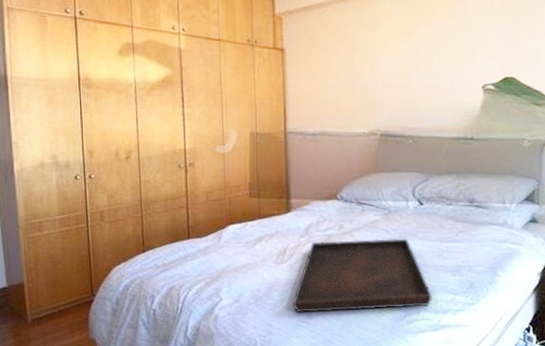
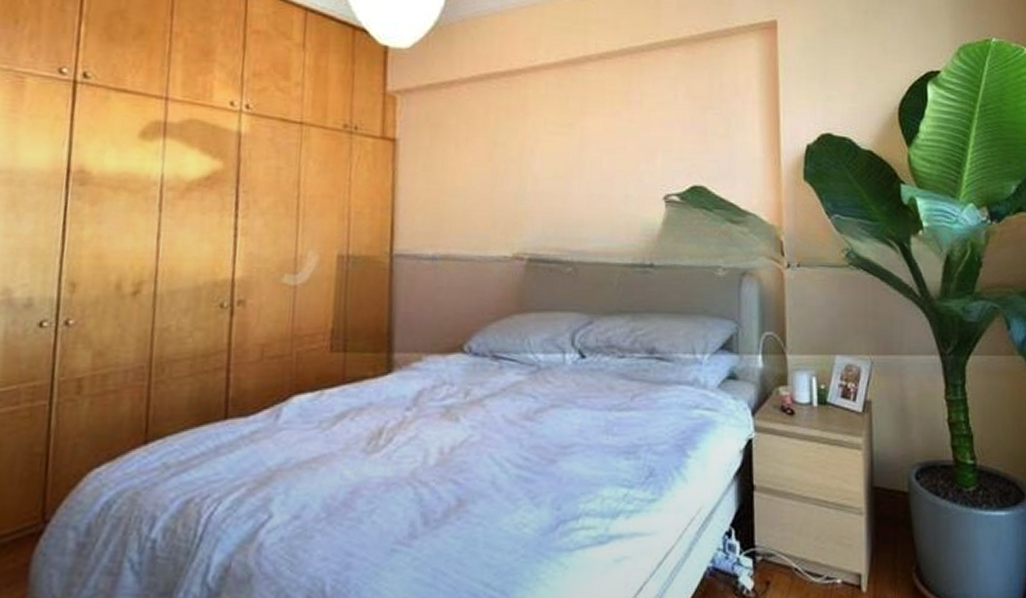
serving tray: present [293,238,433,313] -> none [387,407,598,531]

